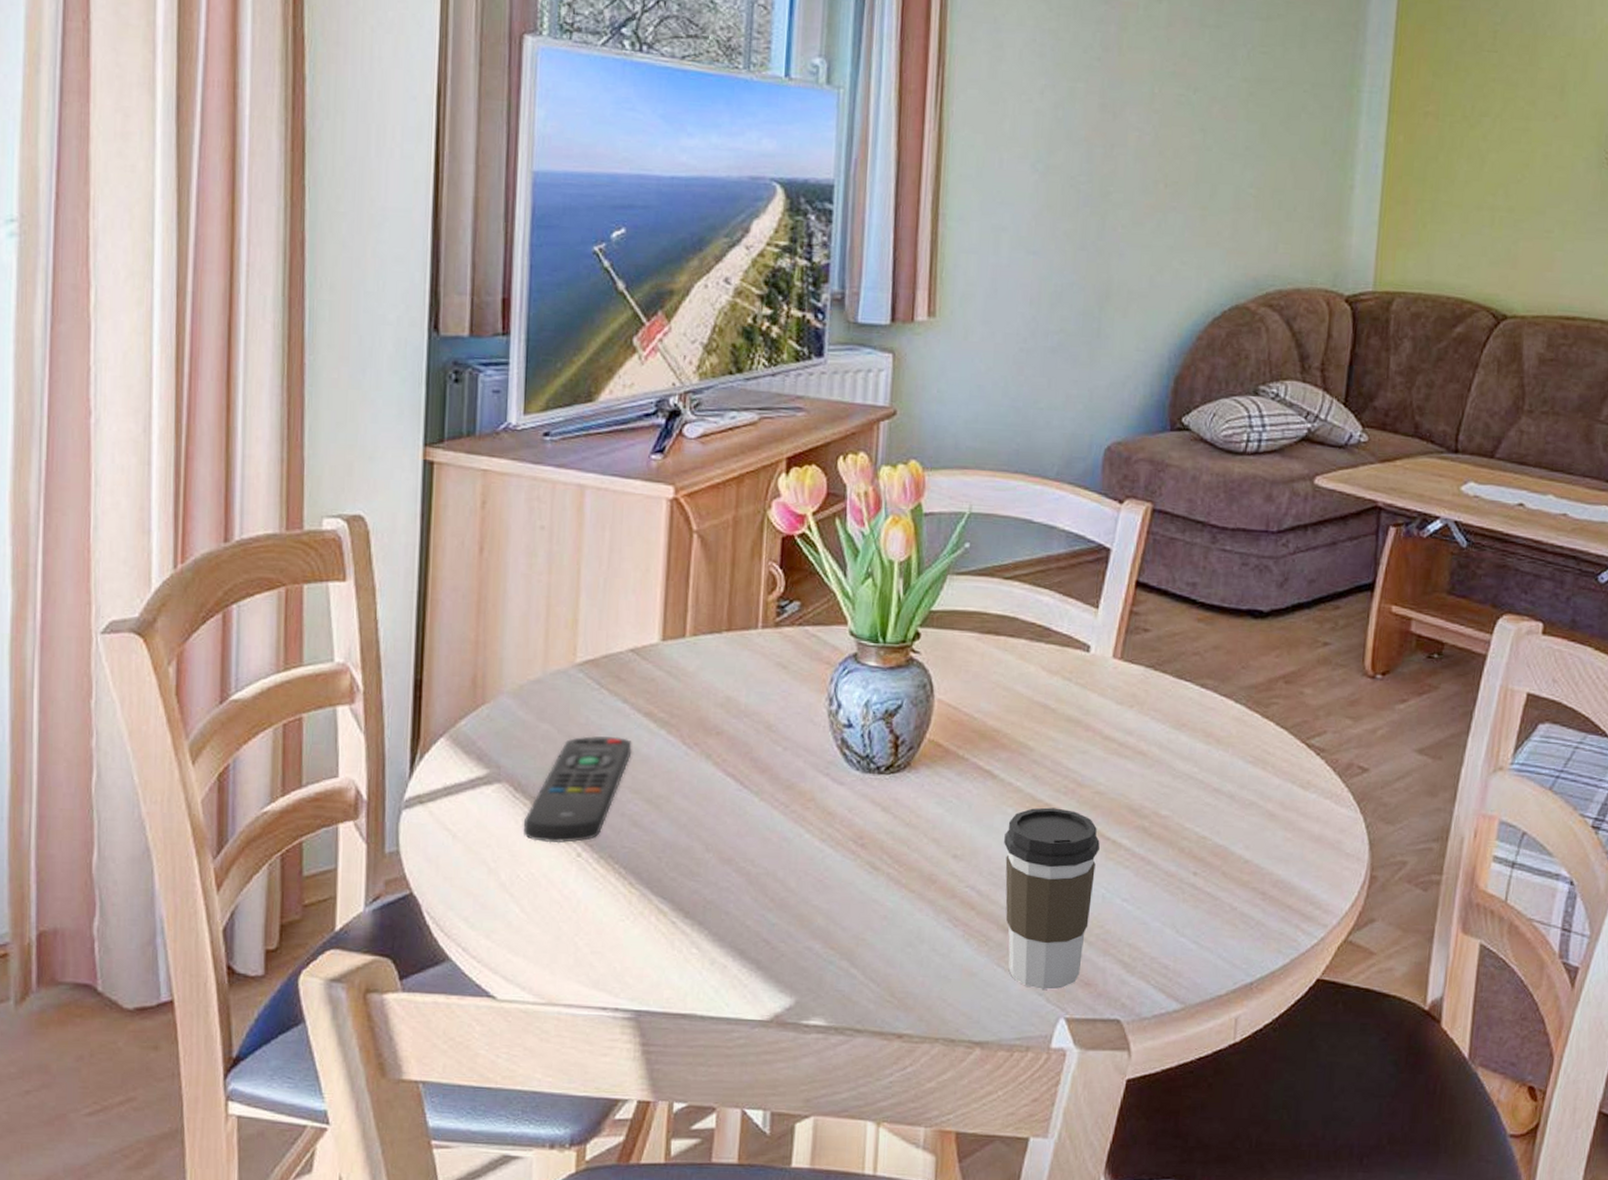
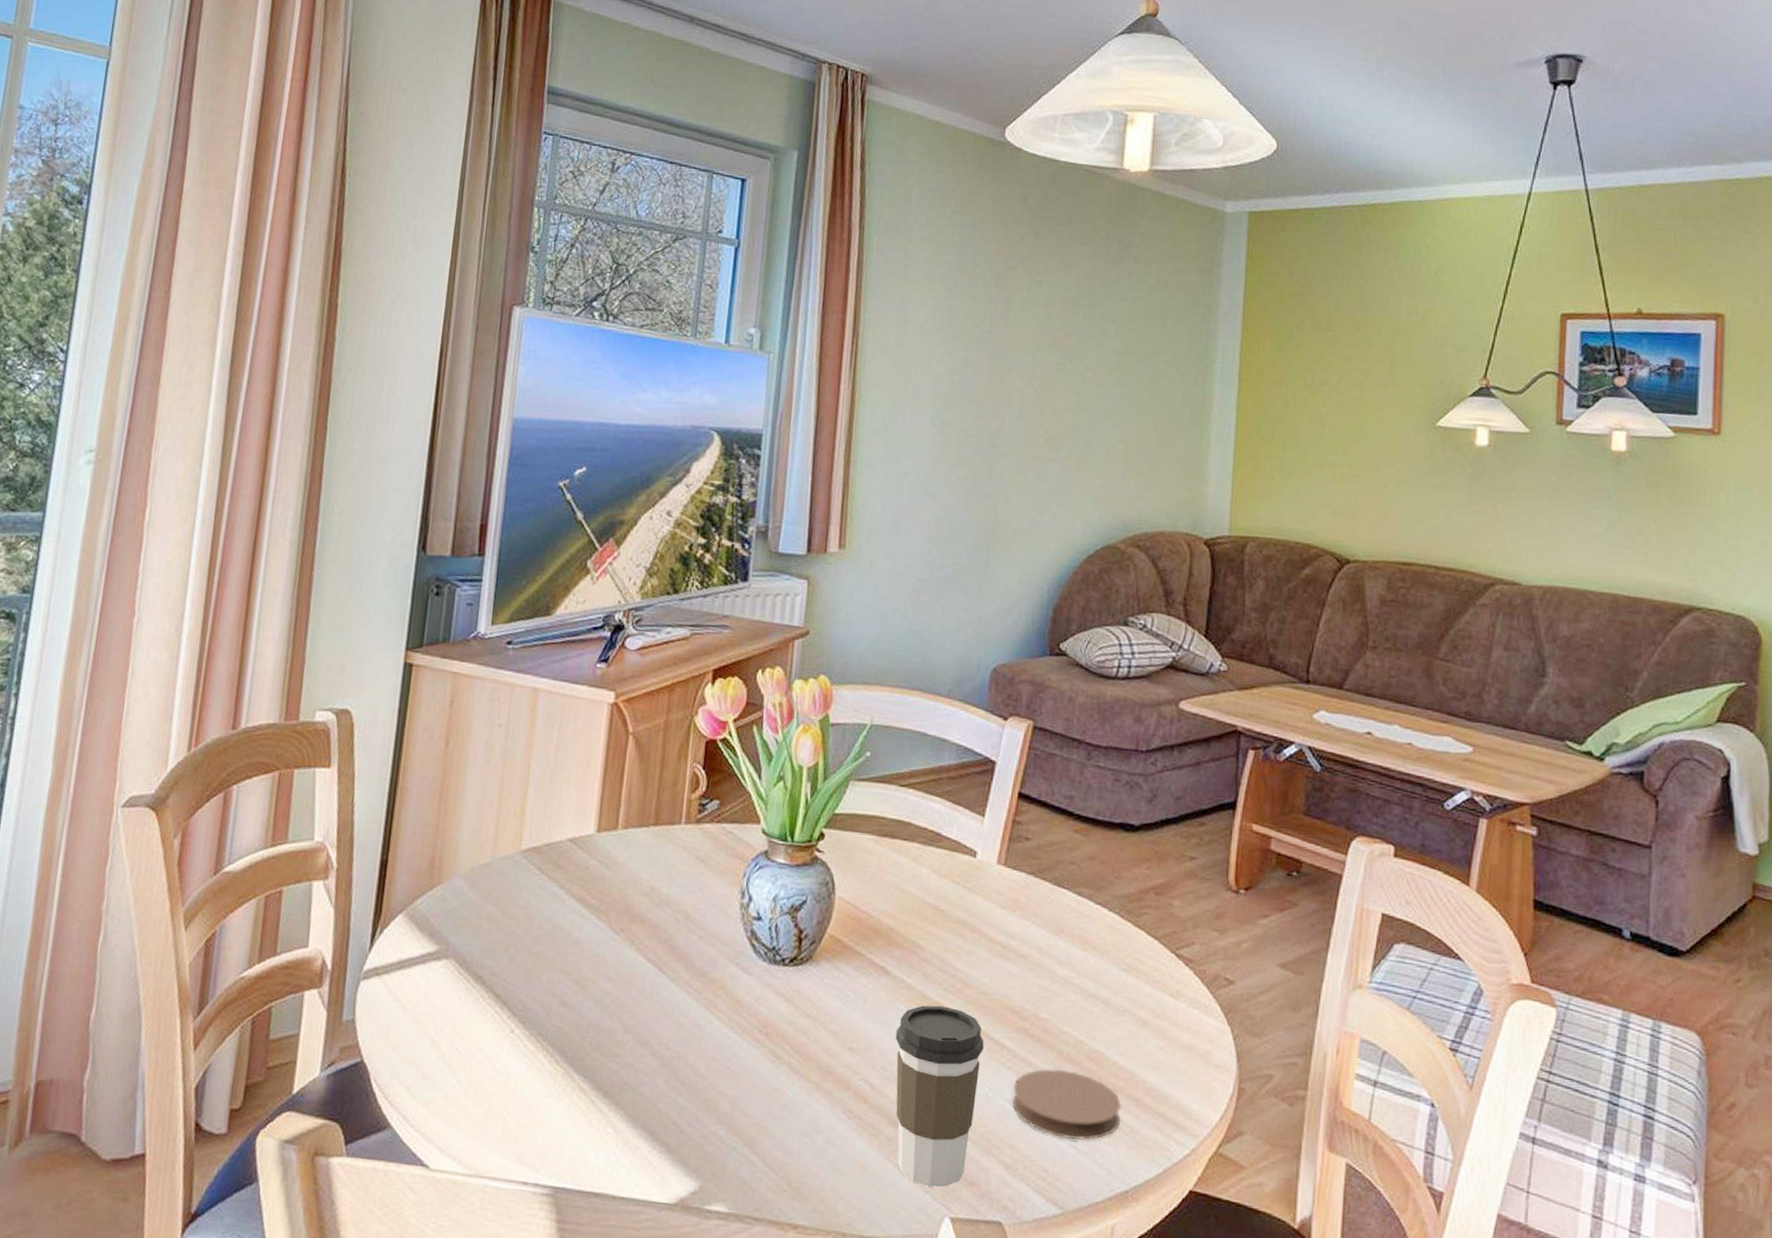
remote control: present [523,736,632,844] -> none [464,918,566,1019]
coaster: none [1130,866,1246,936] -> present [1012,1068,1121,1141]

